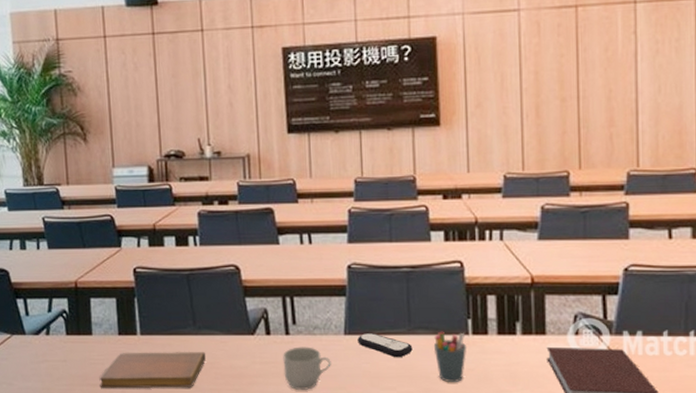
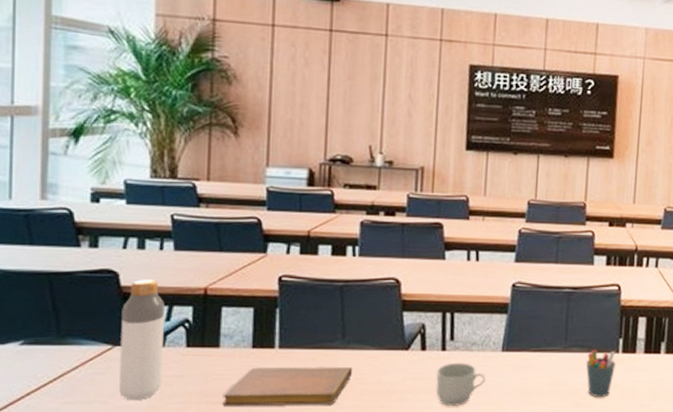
bottle: none [14,276,51,383] -> present [119,279,166,401]
remote control: present [357,333,413,358] -> none [514,350,566,374]

